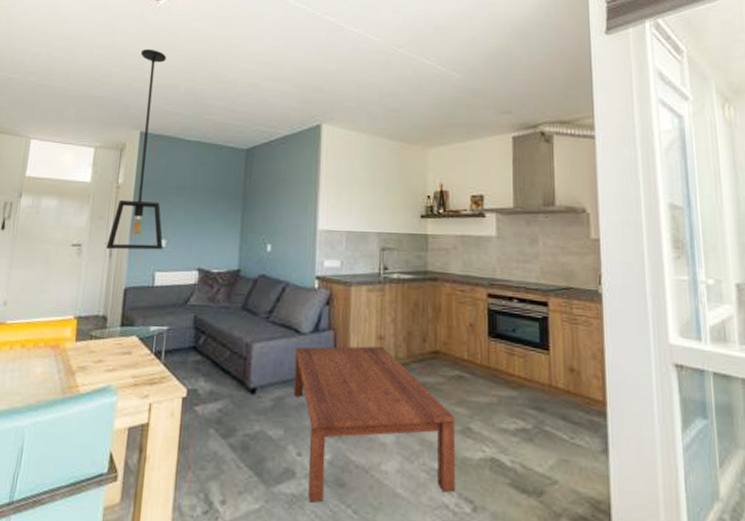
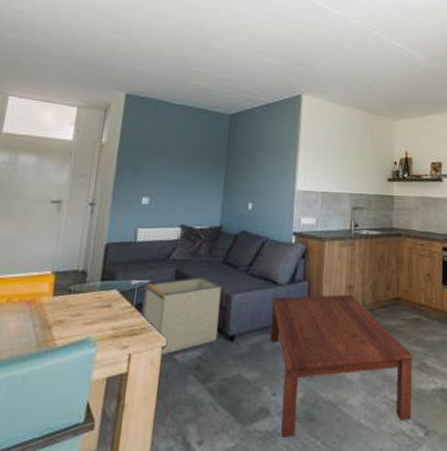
light fixture: present [106,48,166,250] -> none [87,14,154,208]
storage bin: none [163,323,241,407] -> present [144,277,222,356]

